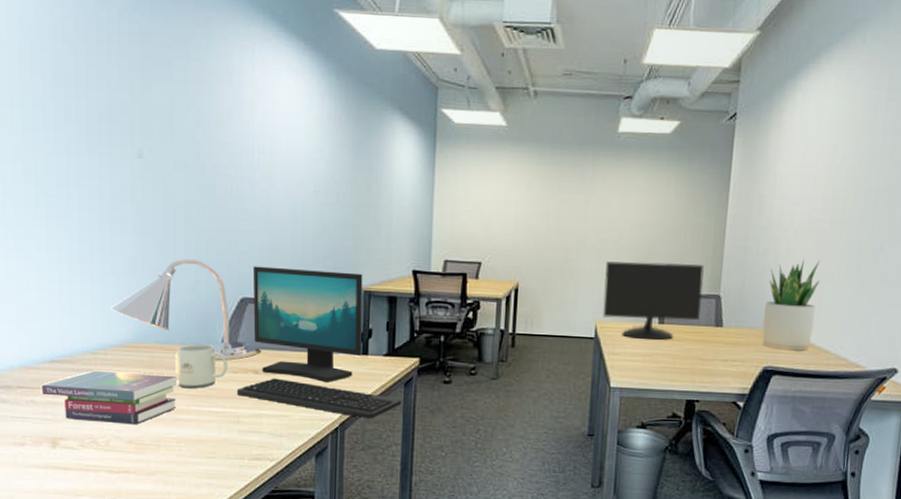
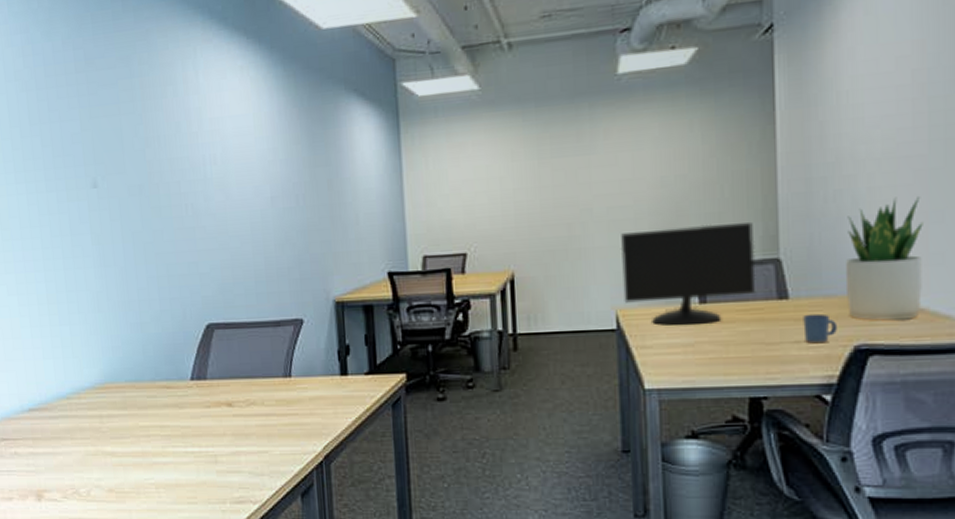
books: present [42,370,178,425] -> none [23,415,153,472]
table lamp: present [110,258,261,360] -> none [80,287,233,395]
mug: present [176,344,228,388] -> none [147,378,201,428]
computer keyboard: present [236,378,402,419] -> none [211,410,391,450]
computer monitor: present [252,266,363,382] -> none [215,282,341,410]
mug: none [730,340,754,363] -> present [803,313,838,344]

